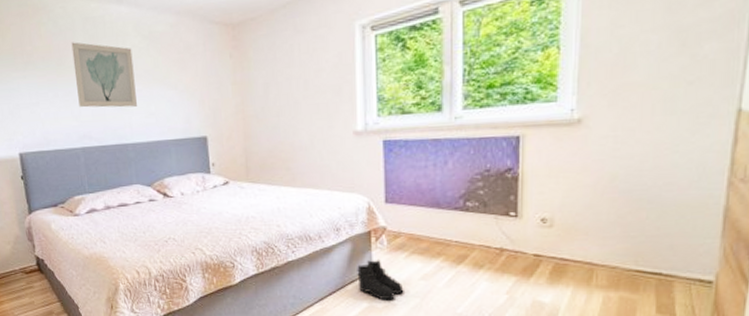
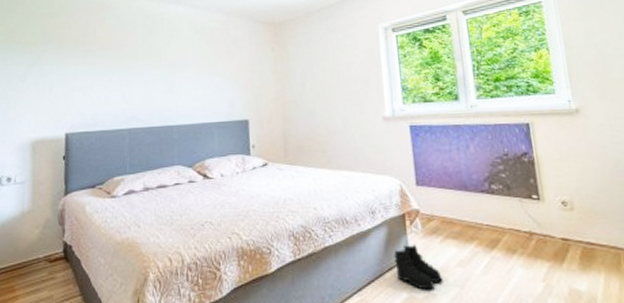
wall art: present [71,42,137,108] -> none [130,34,185,92]

